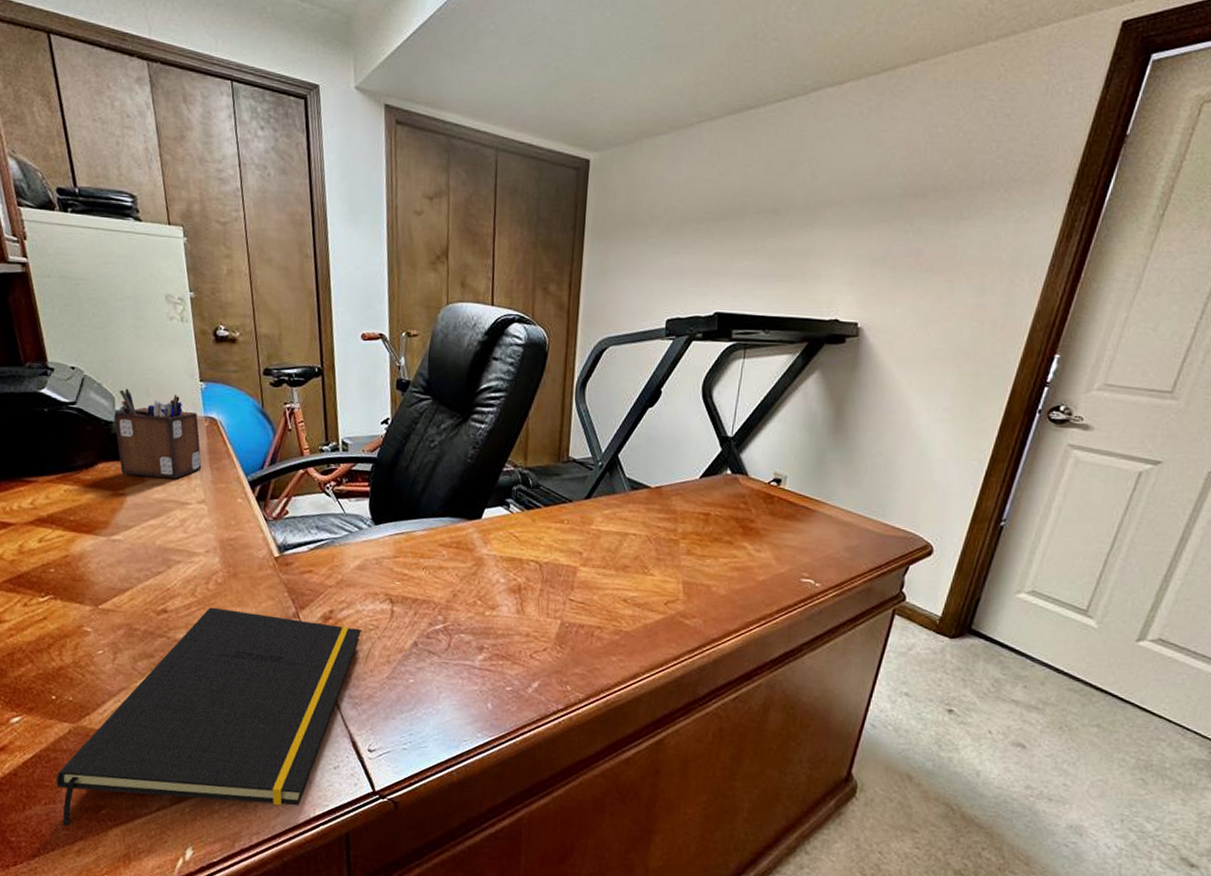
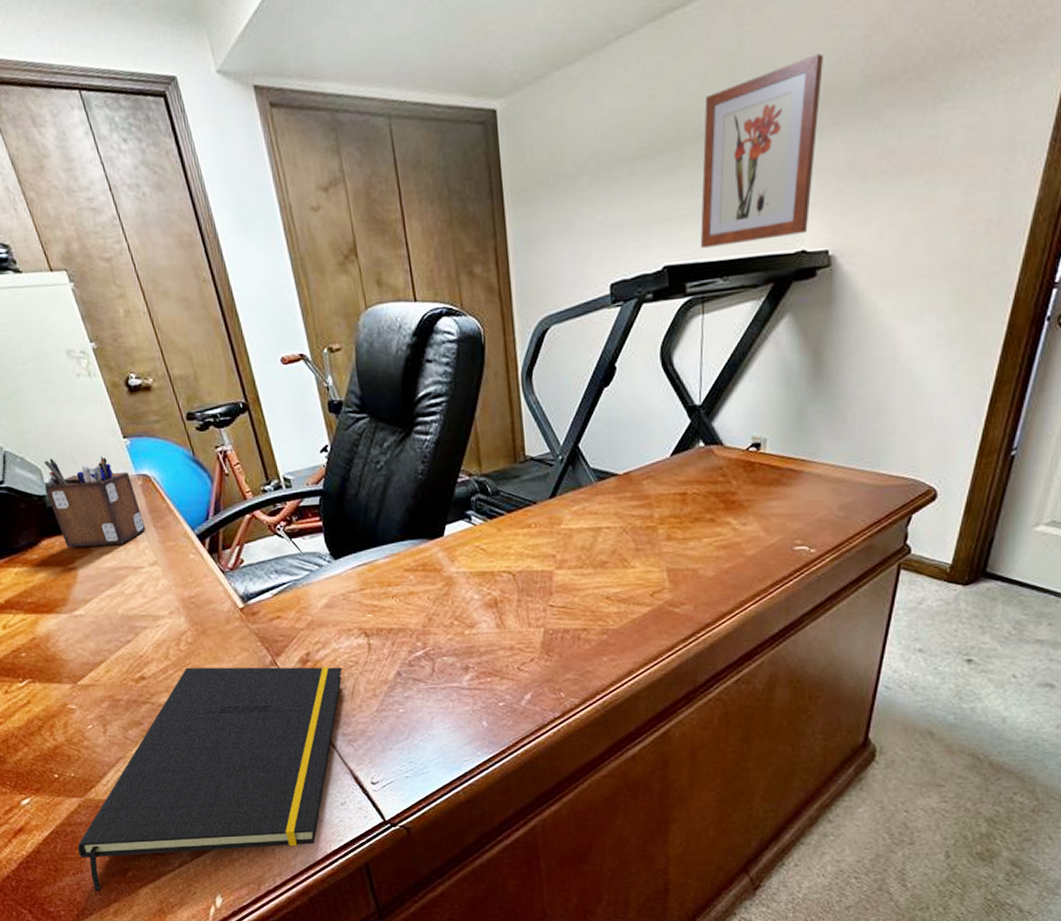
wall art: none [748,164,869,306] -> present [700,53,823,248]

